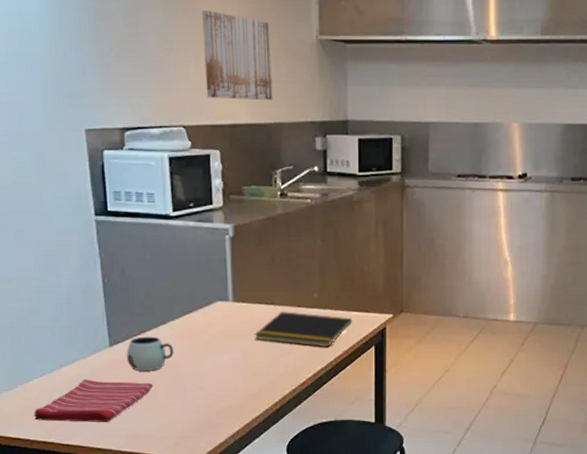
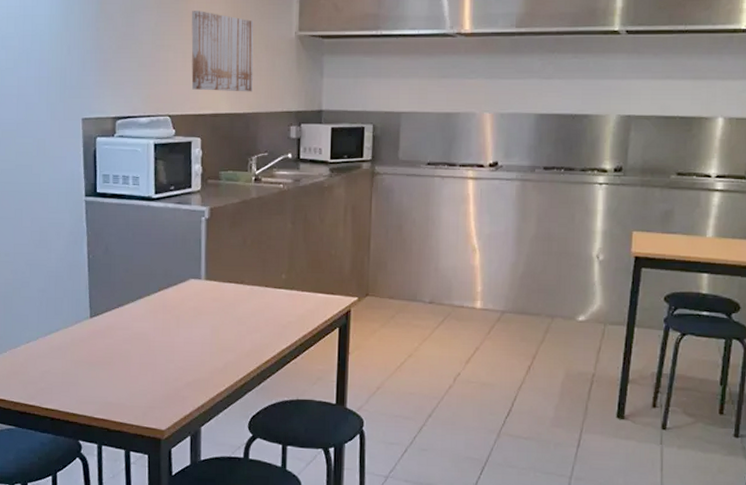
dish towel: present [34,379,154,422] -> none [19,347,127,389]
mug: present [126,336,174,370] -> none [104,309,148,342]
notepad: present [254,311,353,348] -> none [223,291,318,327]

